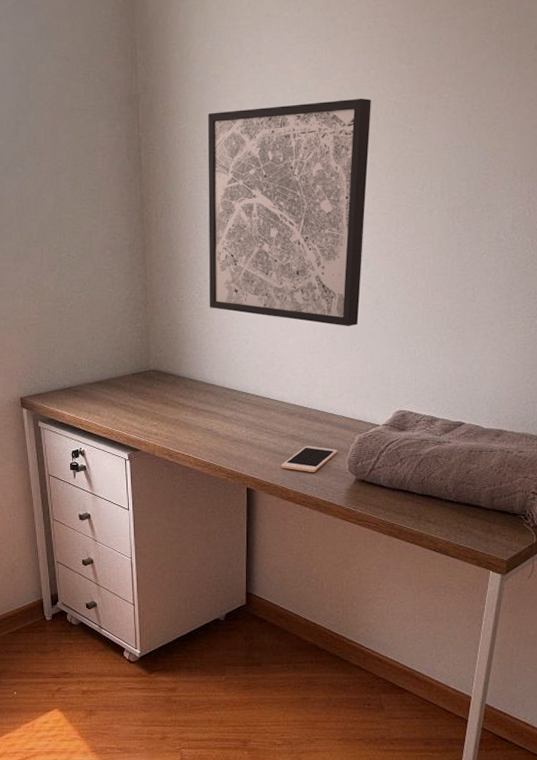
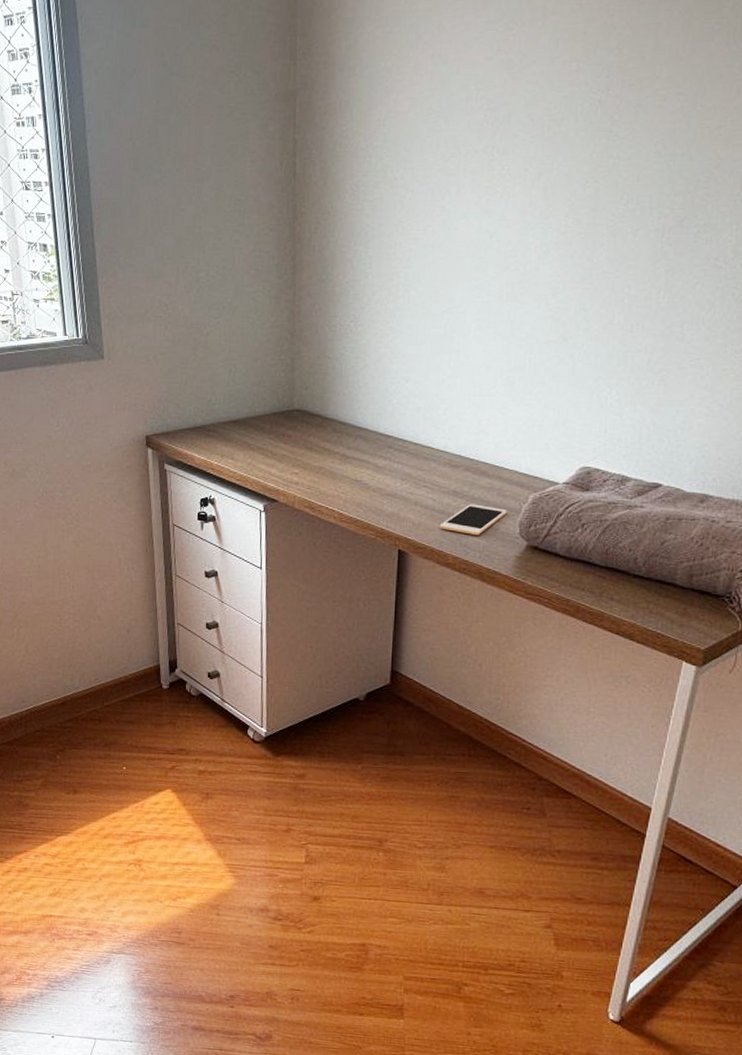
wall art: present [208,98,371,327] -> none [365,95,570,367]

